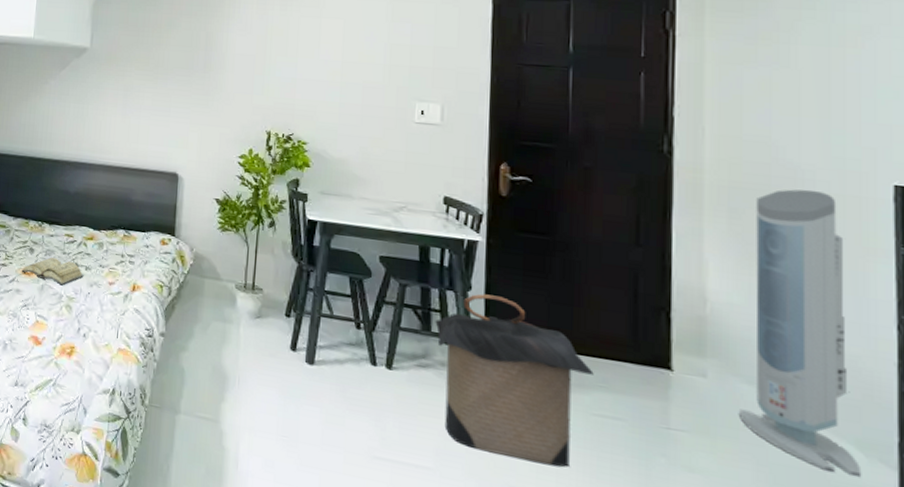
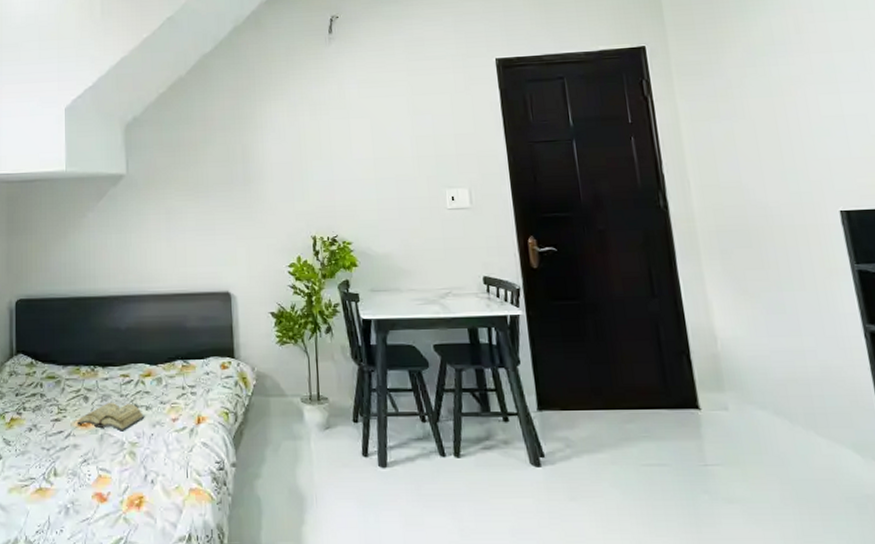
laundry hamper: present [435,293,594,468] -> none [492,365,637,524]
air purifier: present [740,189,862,478] -> none [740,224,863,478]

